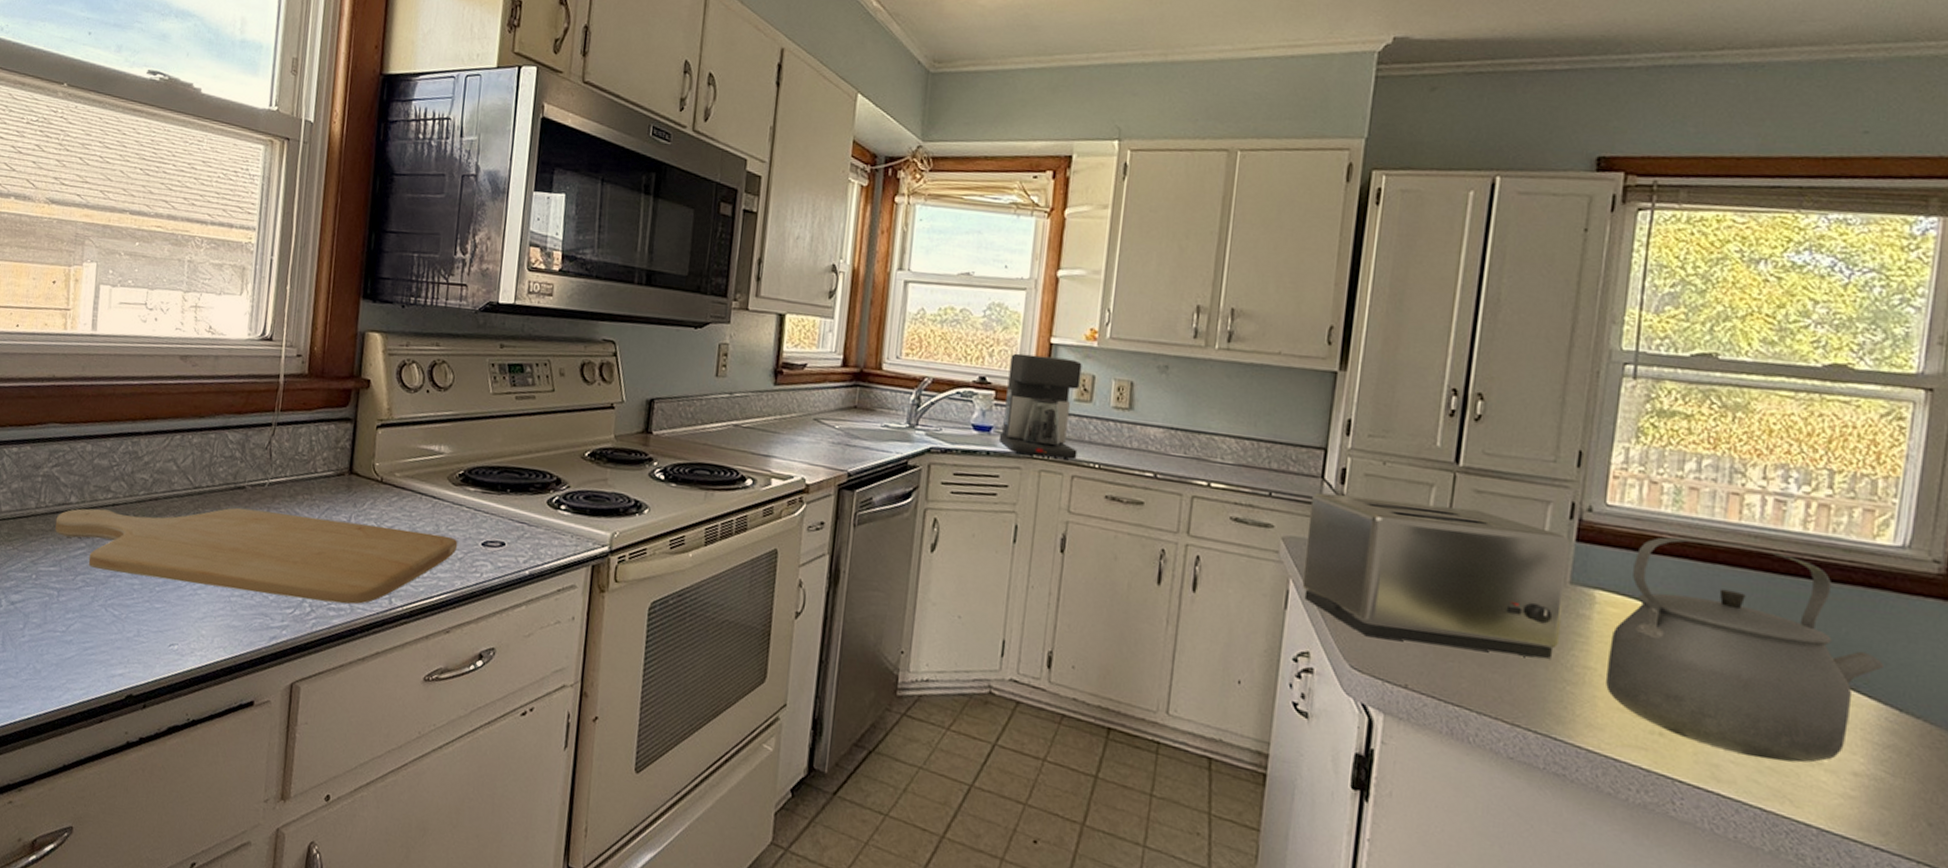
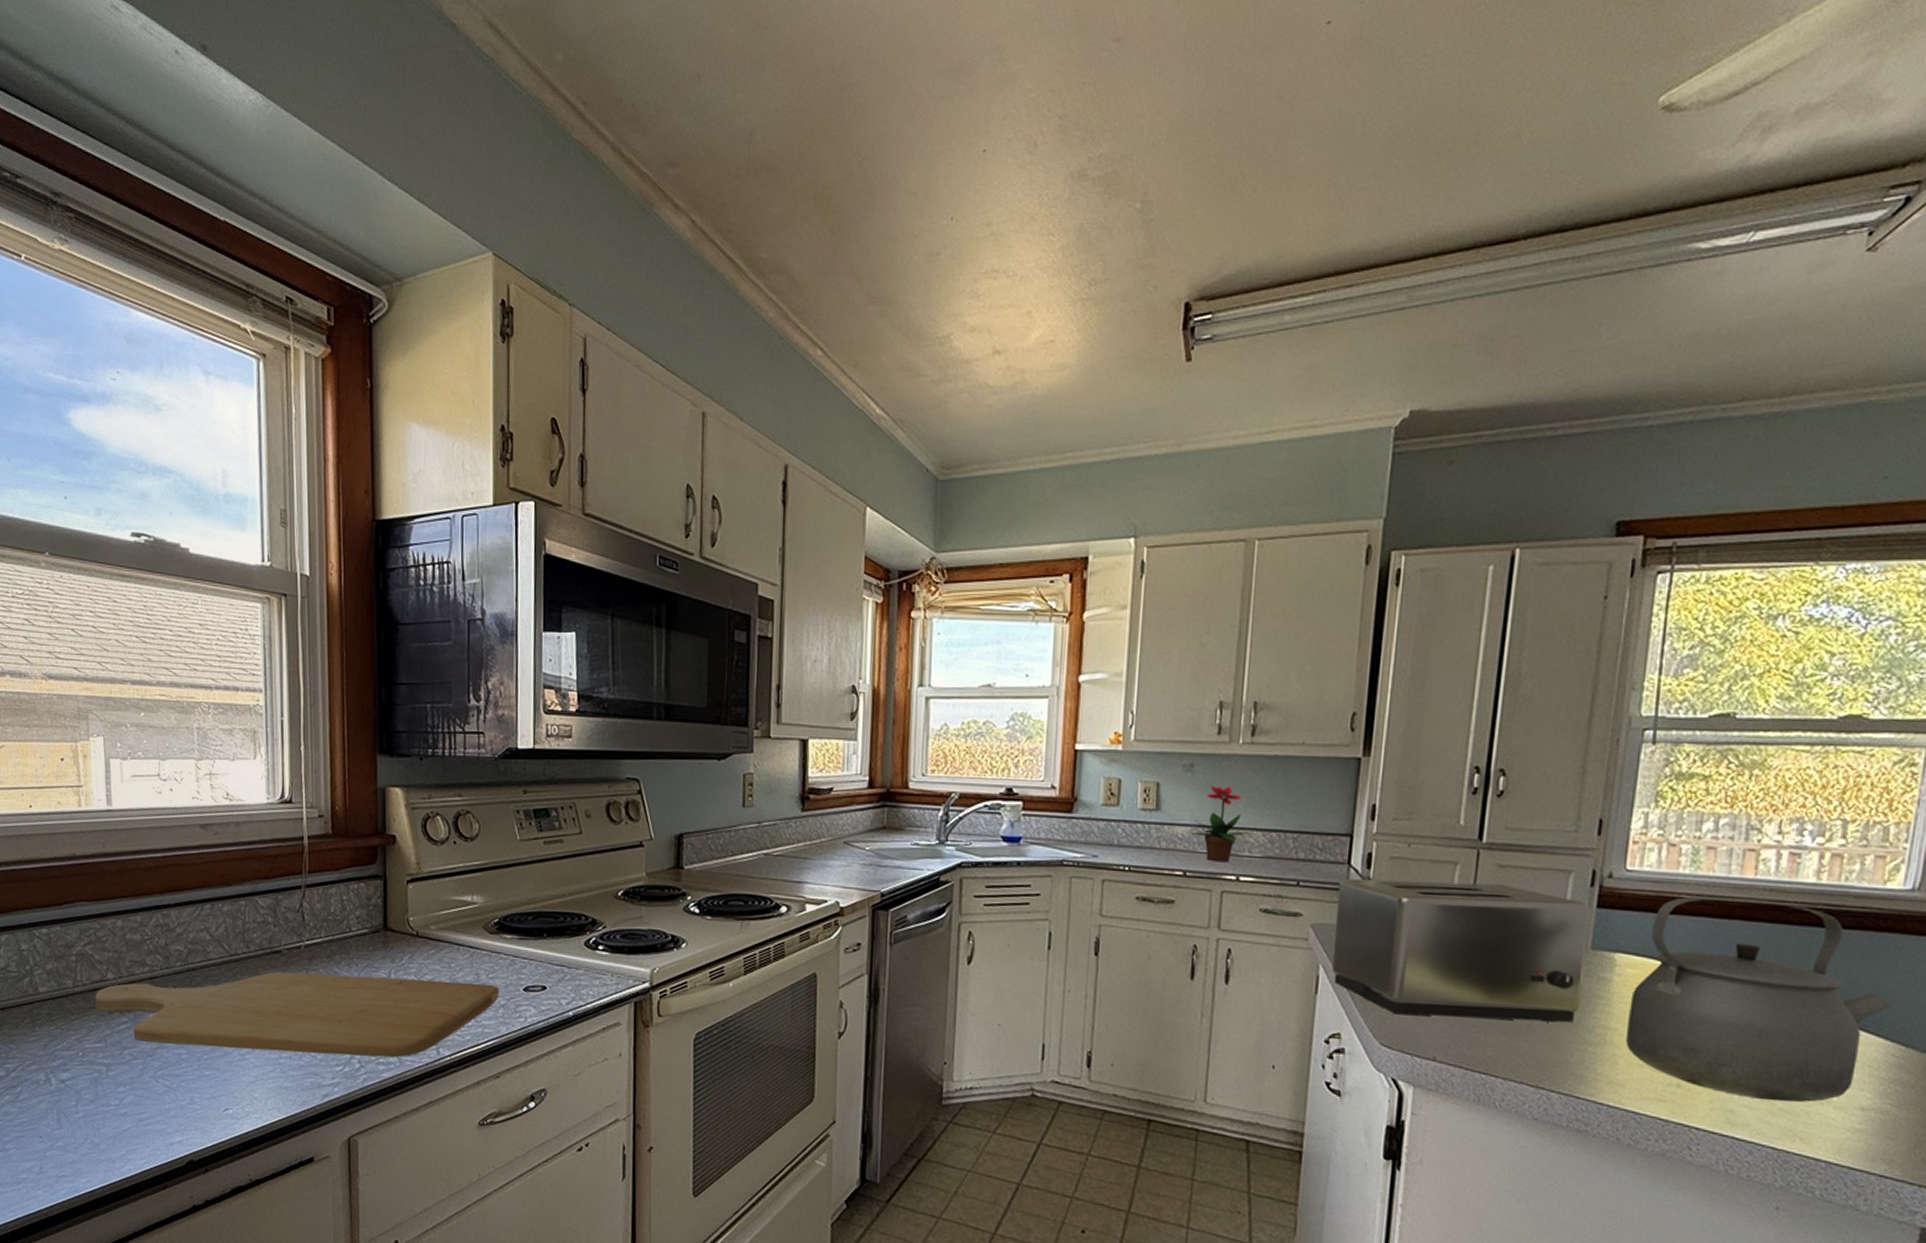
coffee maker: present [998,353,1082,460] -> none [1028,762,1108,864]
potted flower: none [1160,388,1223,468] -> present [1188,785,1250,863]

